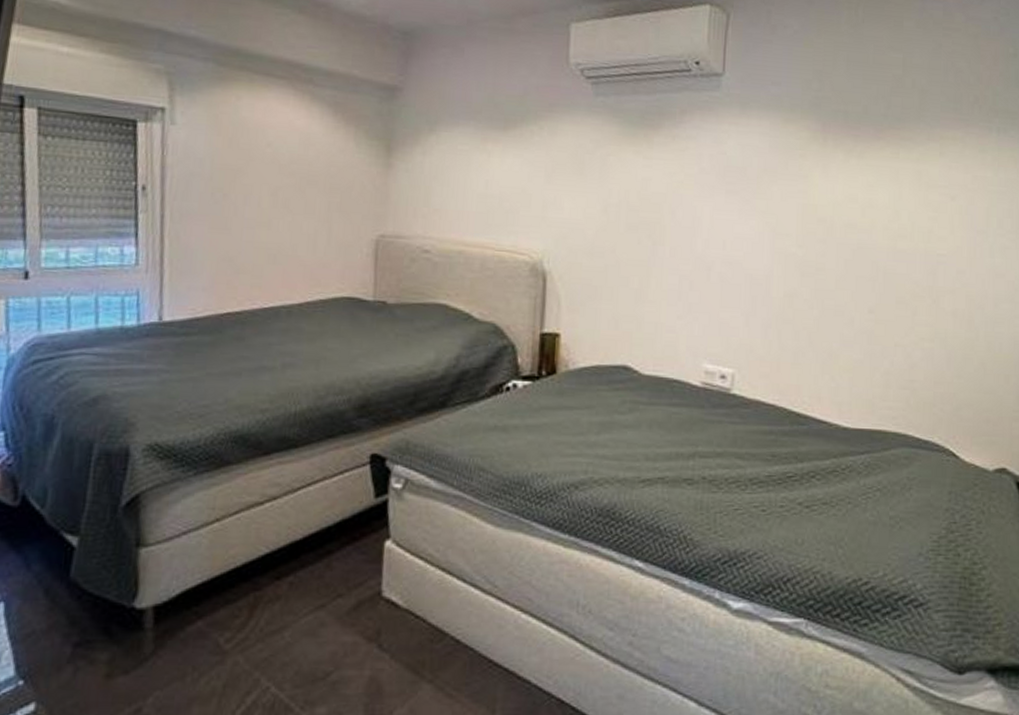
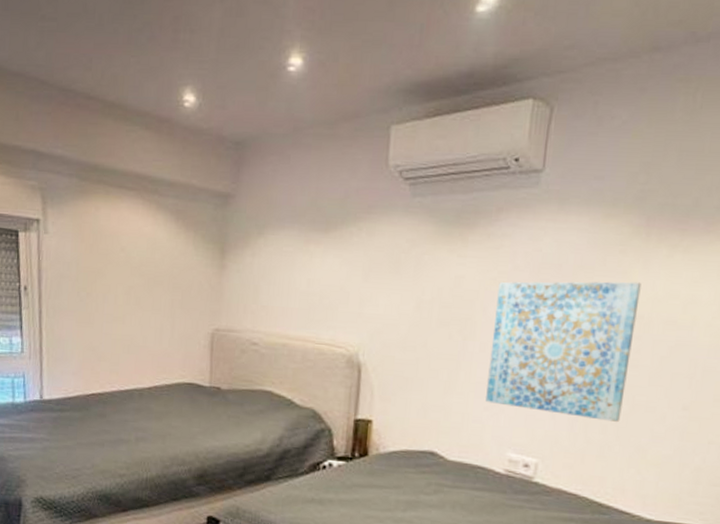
wall art: none [677,184,822,327] -> present [485,281,641,422]

